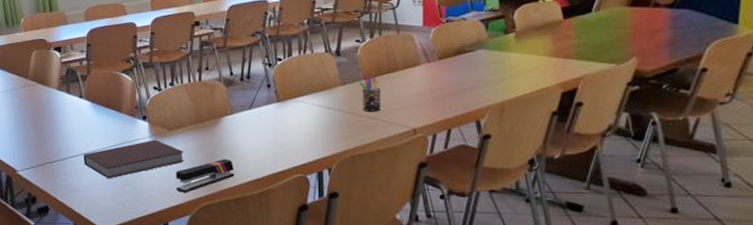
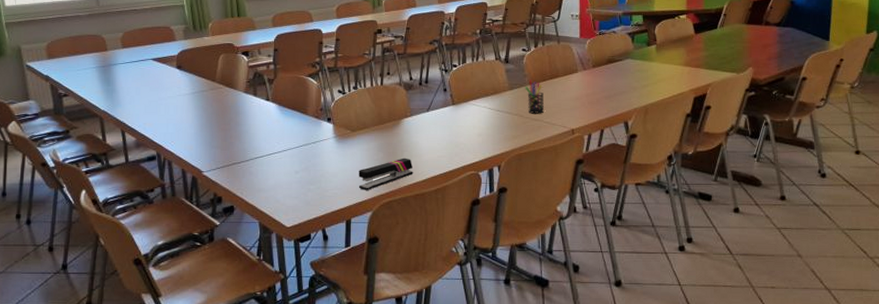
notebook: present [83,139,185,179] -> none [269,140,368,178]

